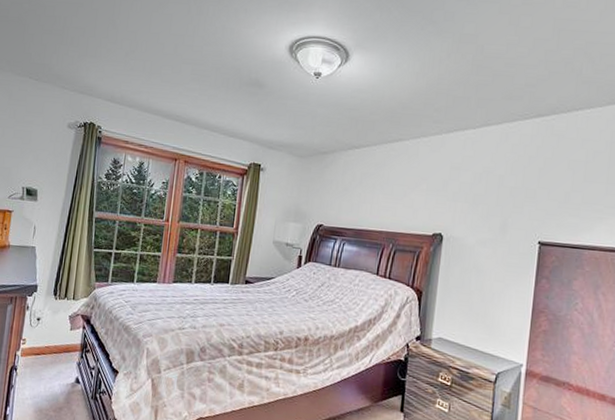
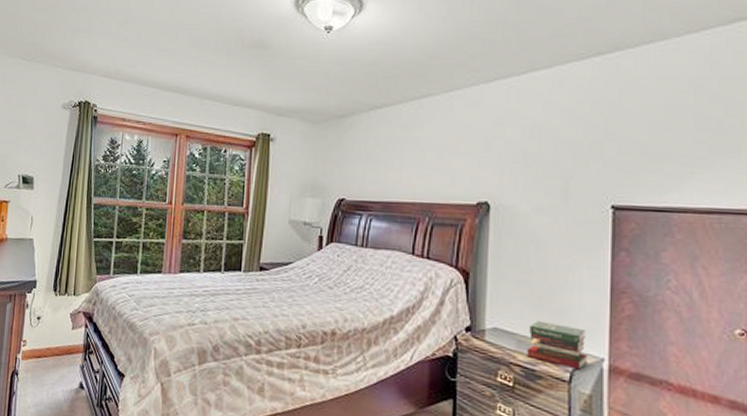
books: none [463,332,511,373] -> present [527,320,589,370]

